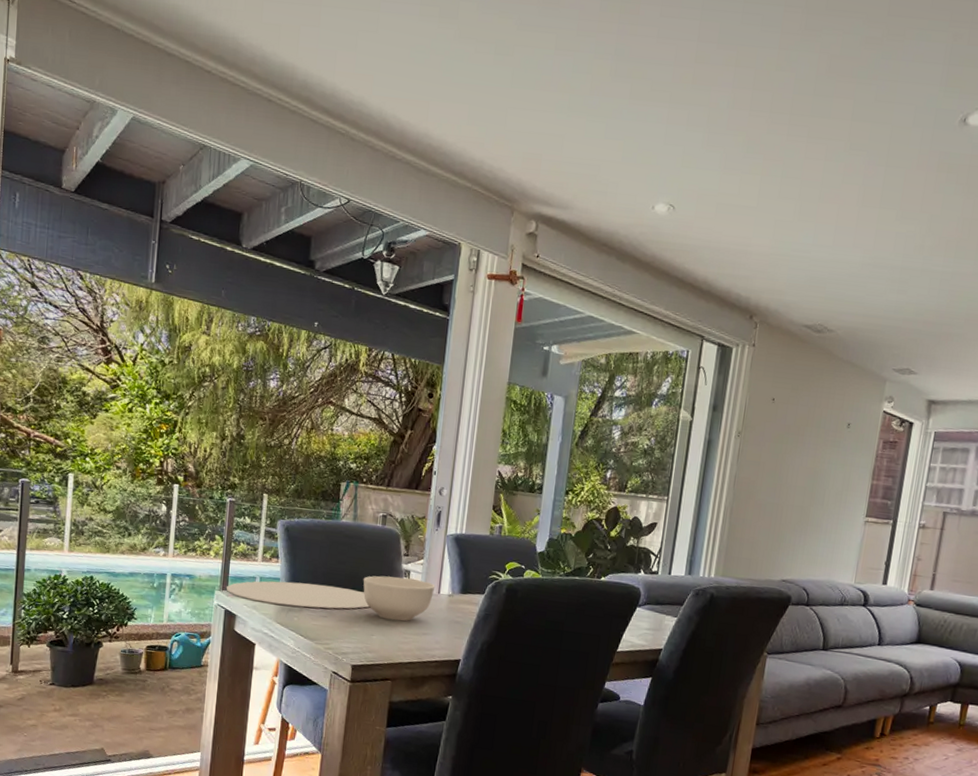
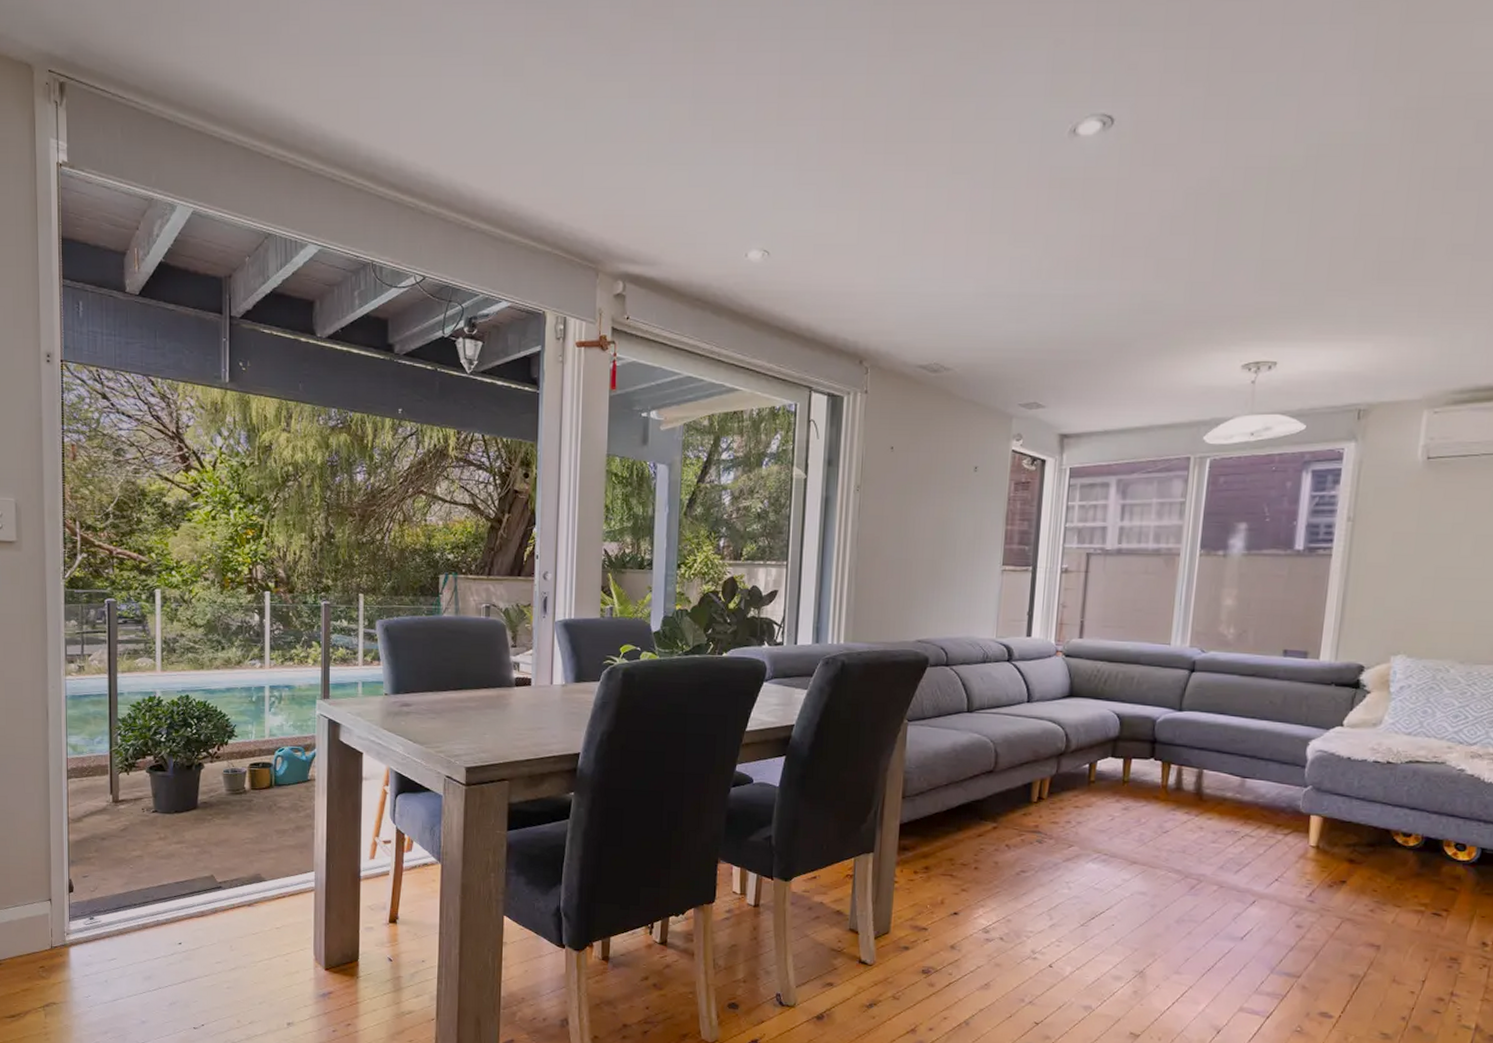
placemat: present [226,581,370,610] -> none [327,684,479,711]
bowl: present [363,575,436,621] -> none [470,670,547,717]

